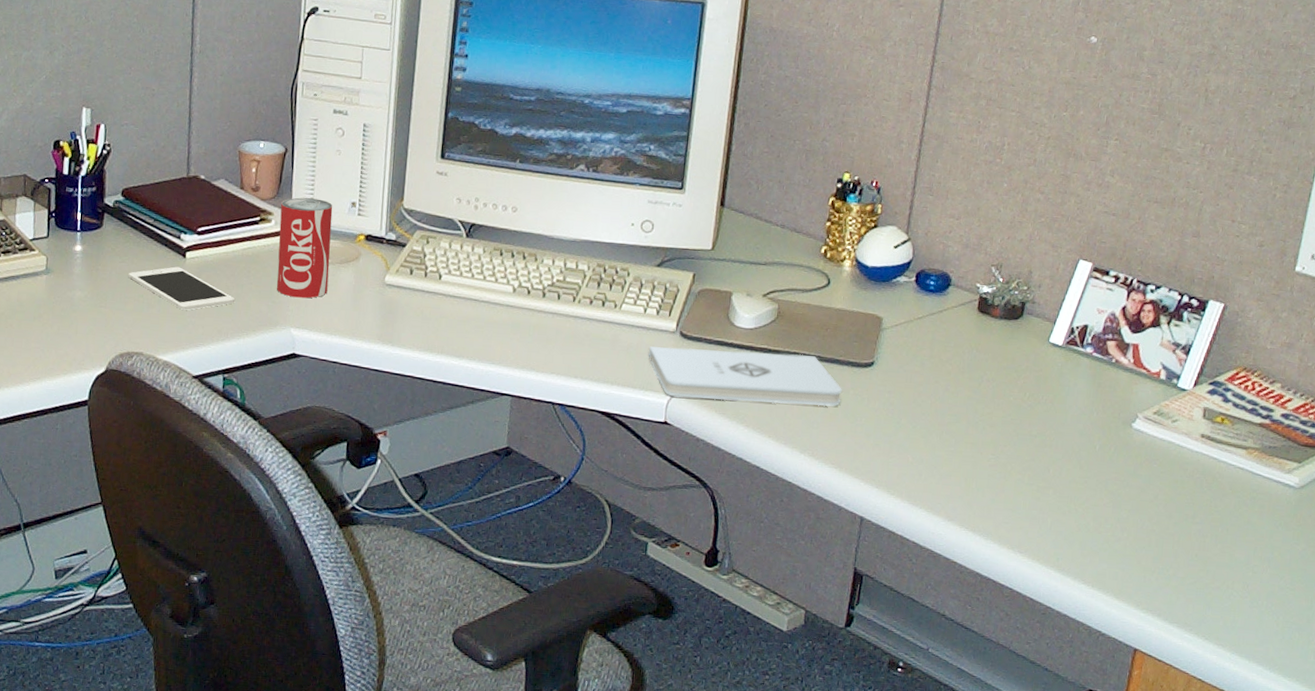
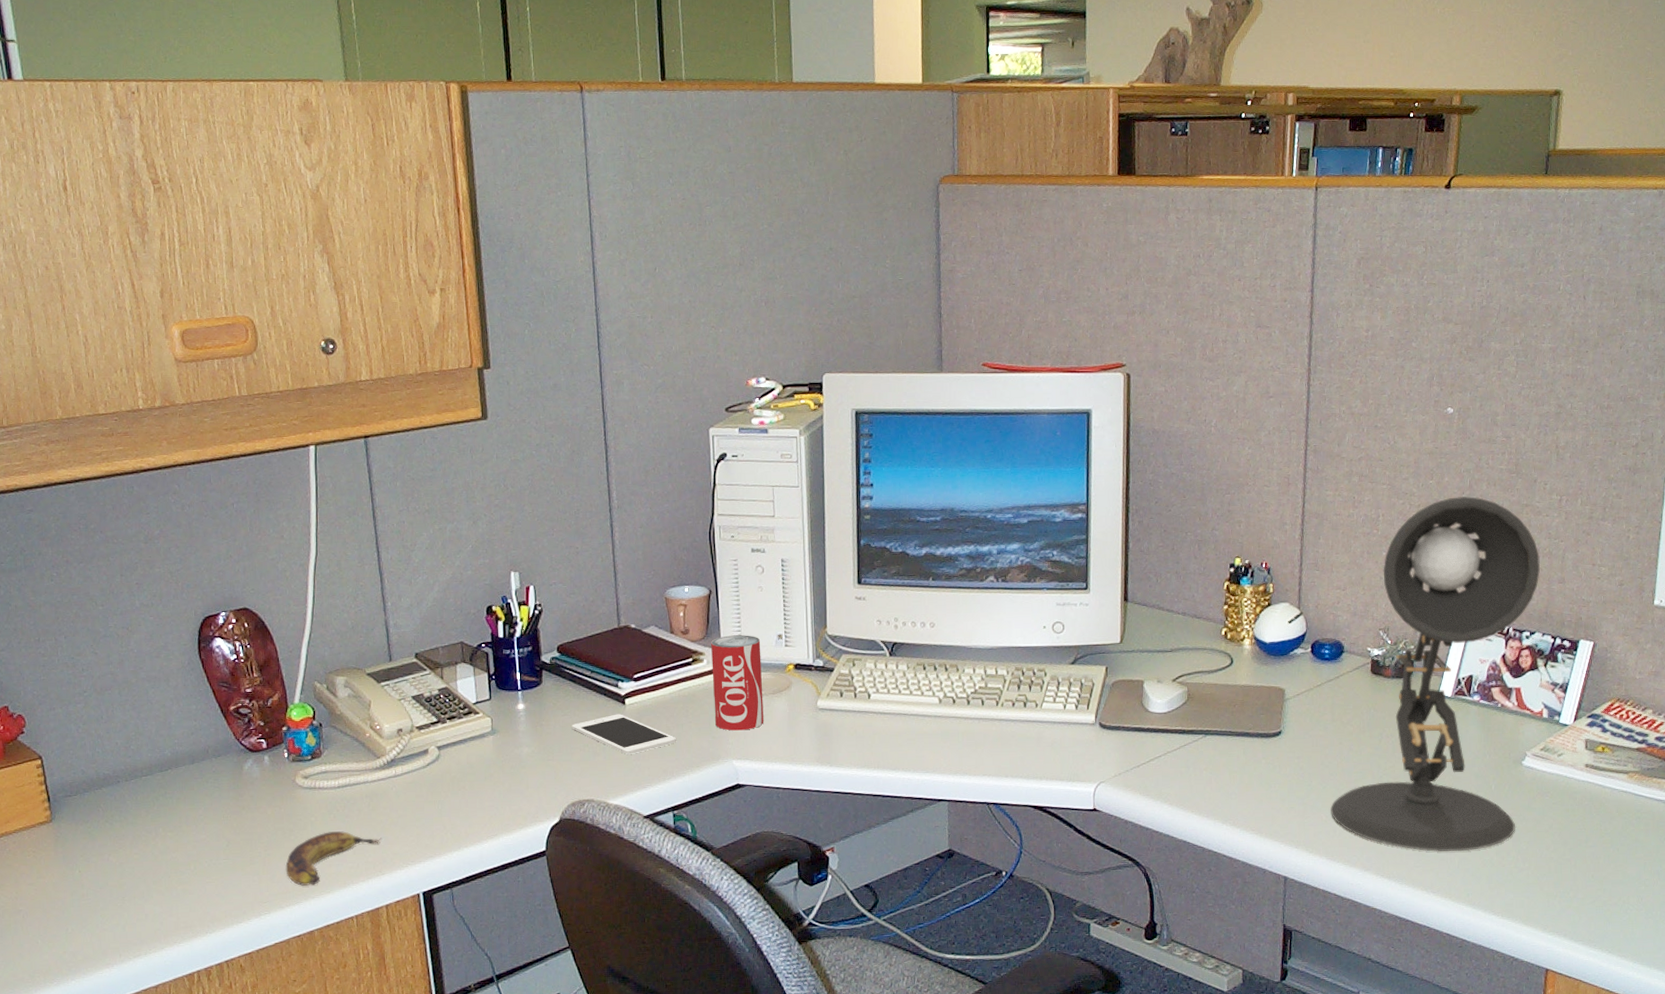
notepad: present [648,346,842,407] -> none [1071,731,1255,785]
desk lamp: none [918,133,1175,513] -> present [1331,496,1541,852]

